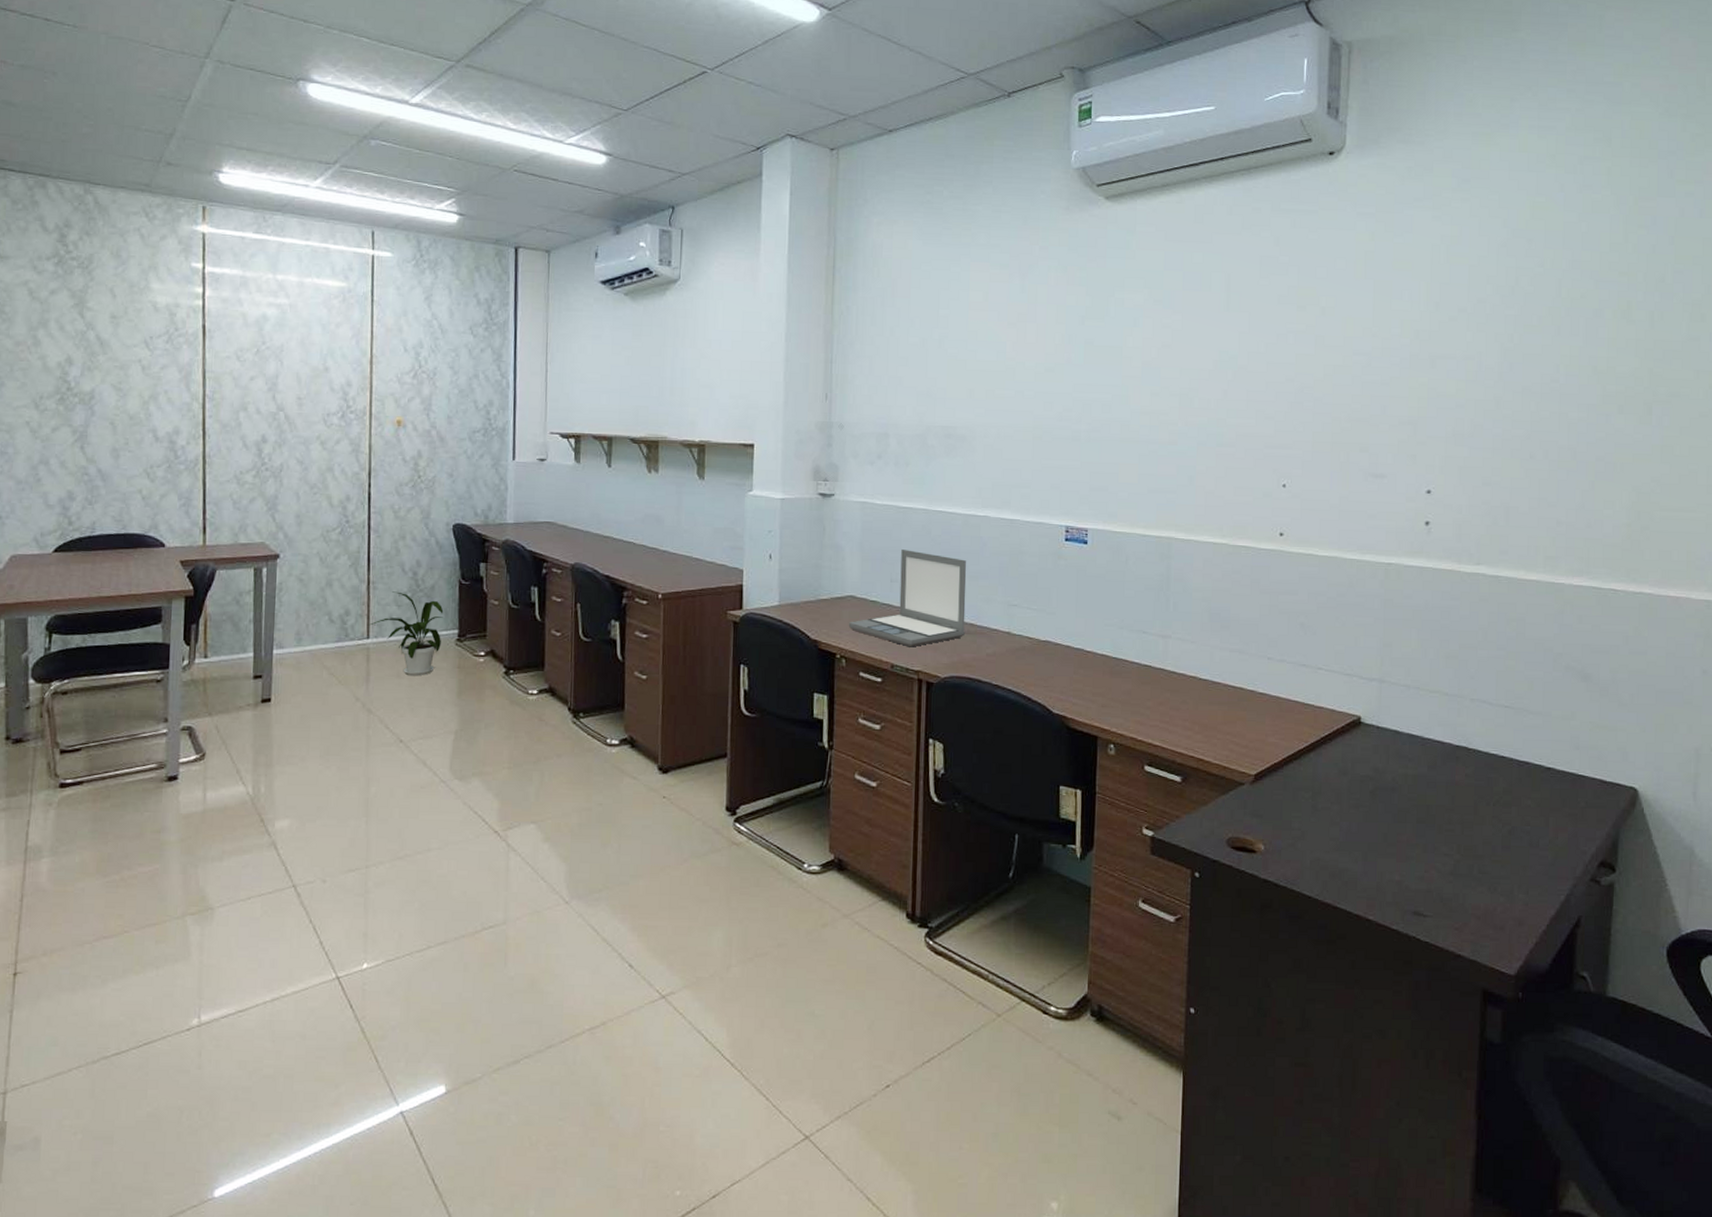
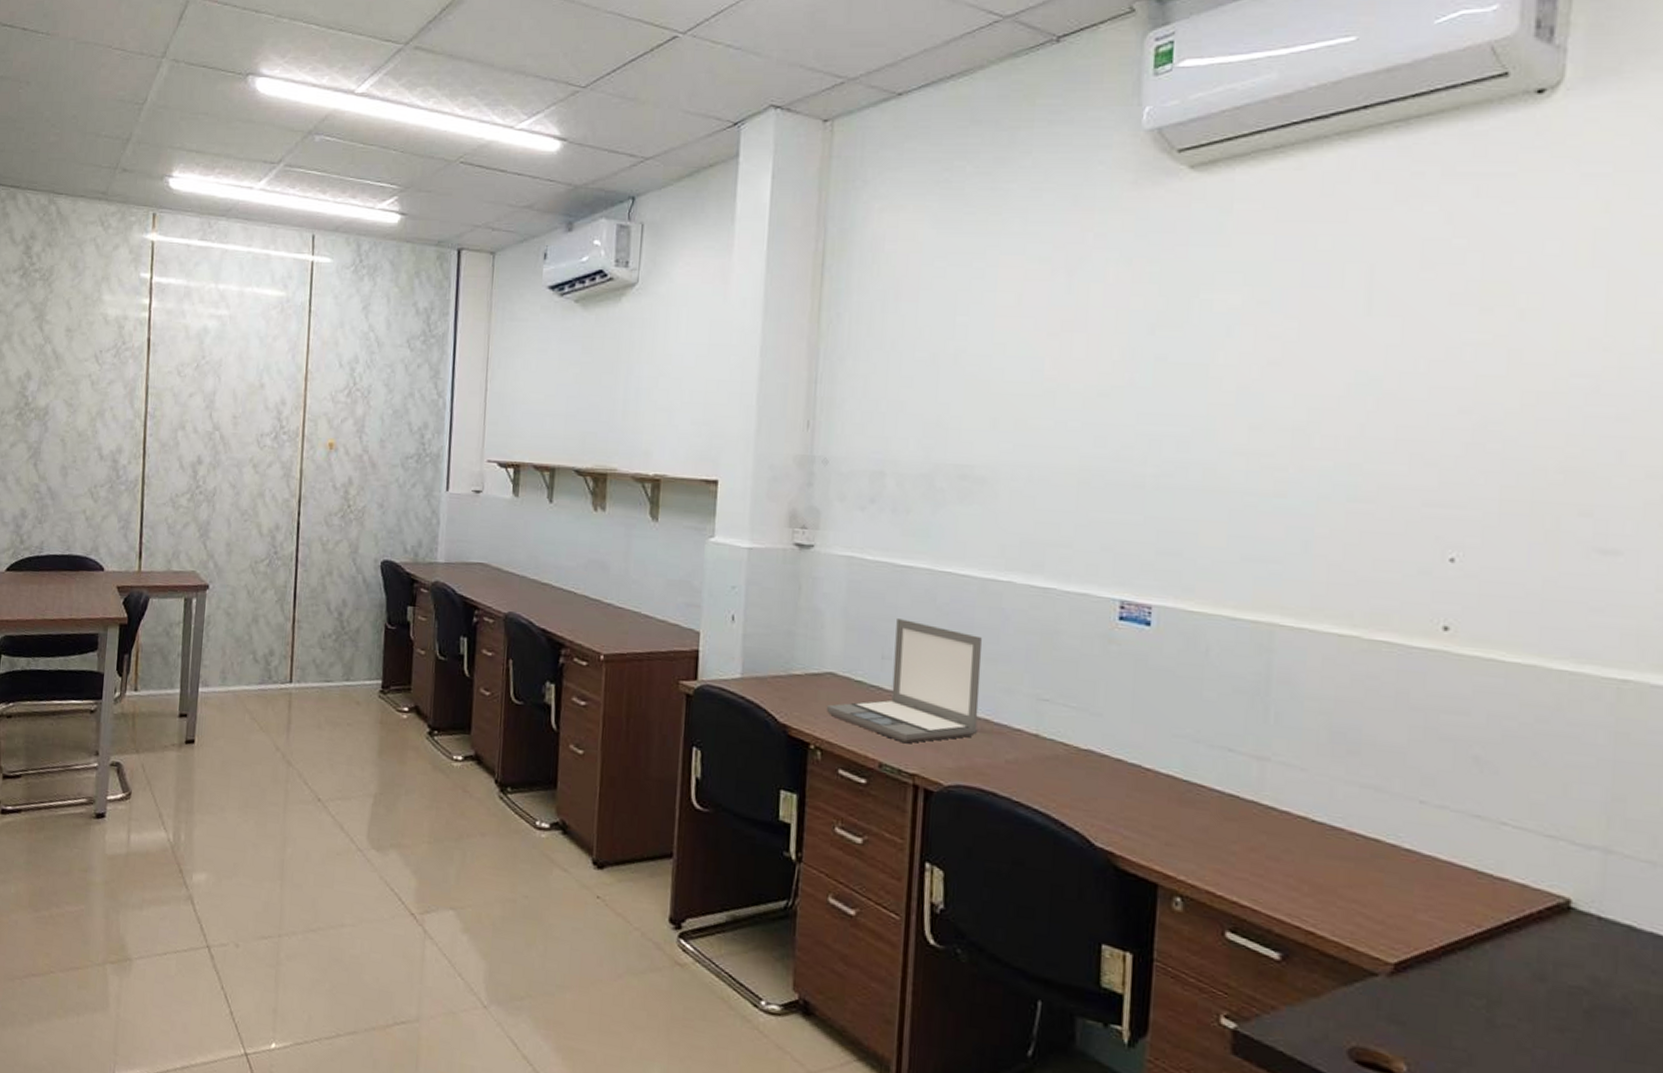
house plant: present [368,591,444,676] -> none [291,632,368,729]

